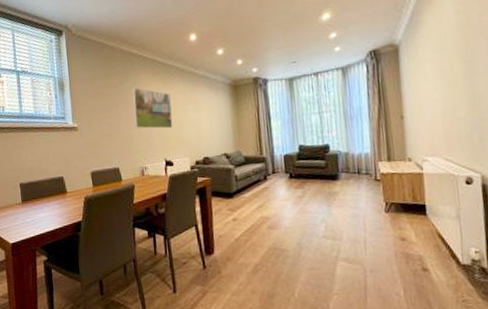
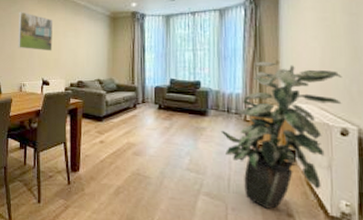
indoor plant: none [353,117,465,266] -> present [220,61,342,209]

